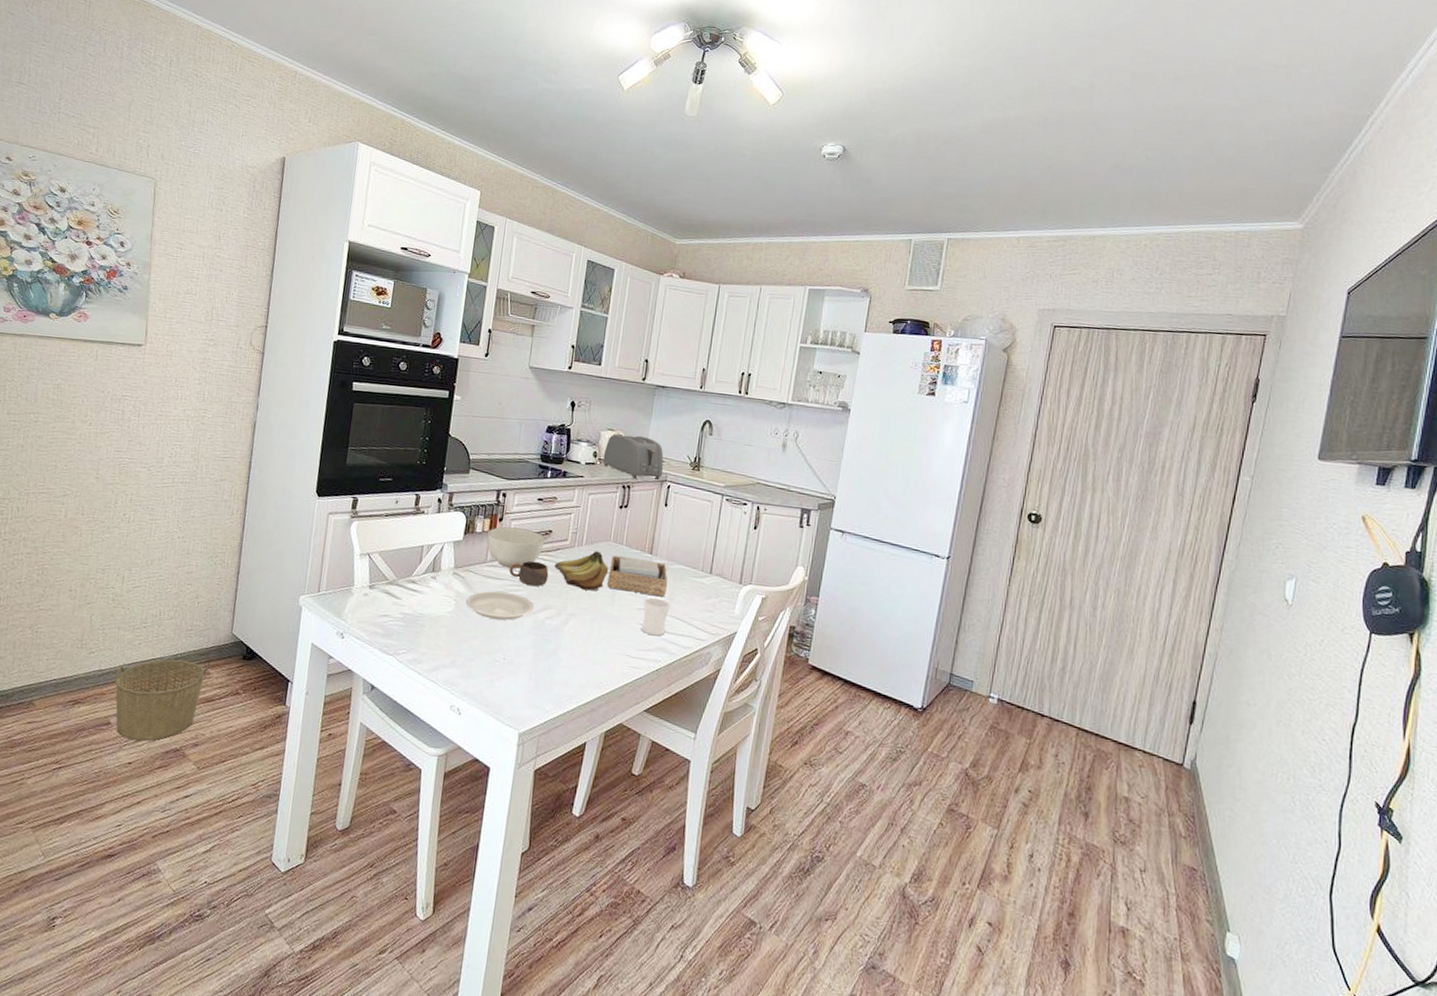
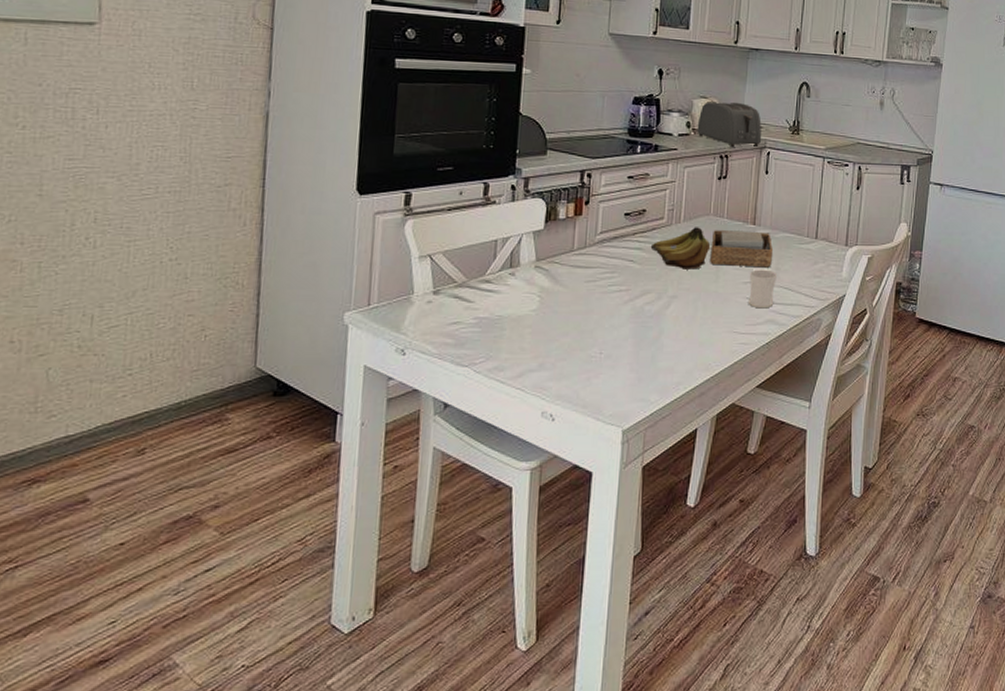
basket: present [115,659,207,741] -> none [90,407,224,515]
plate: present [465,590,534,621] -> none [551,281,631,312]
bowl: present [487,526,545,569] -> none [572,210,639,254]
cup: present [509,560,549,587] -> none [600,244,645,272]

